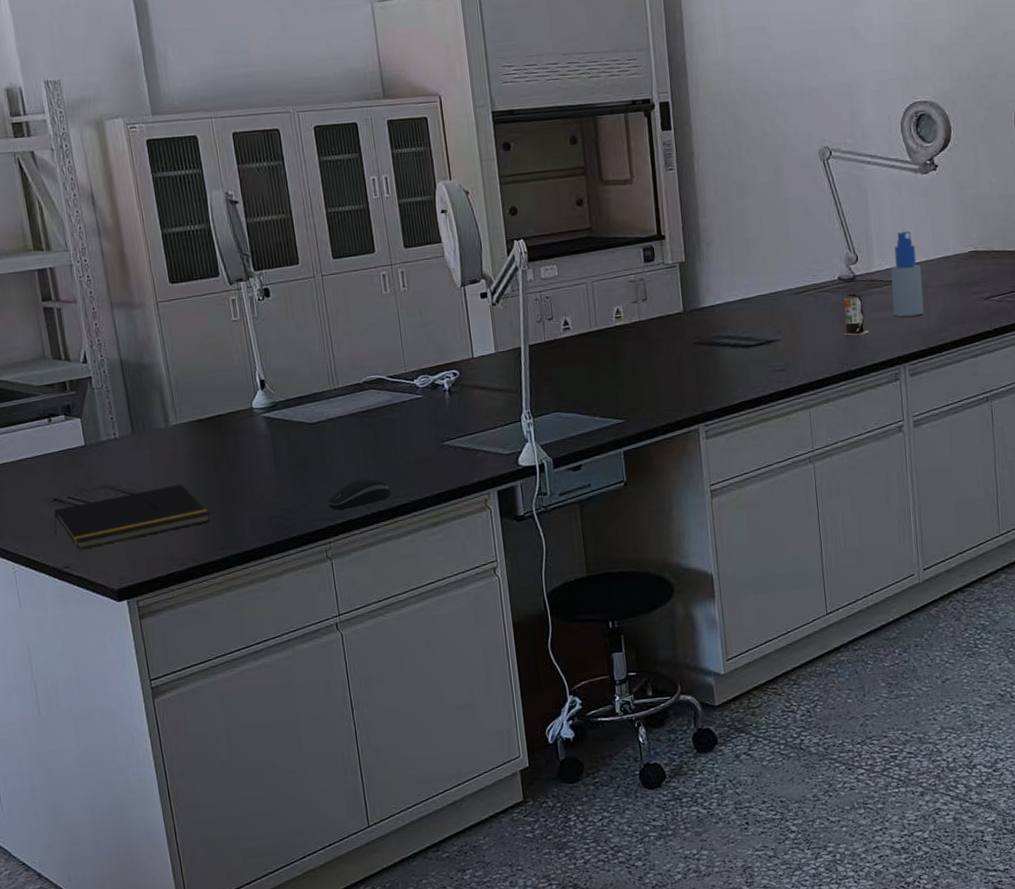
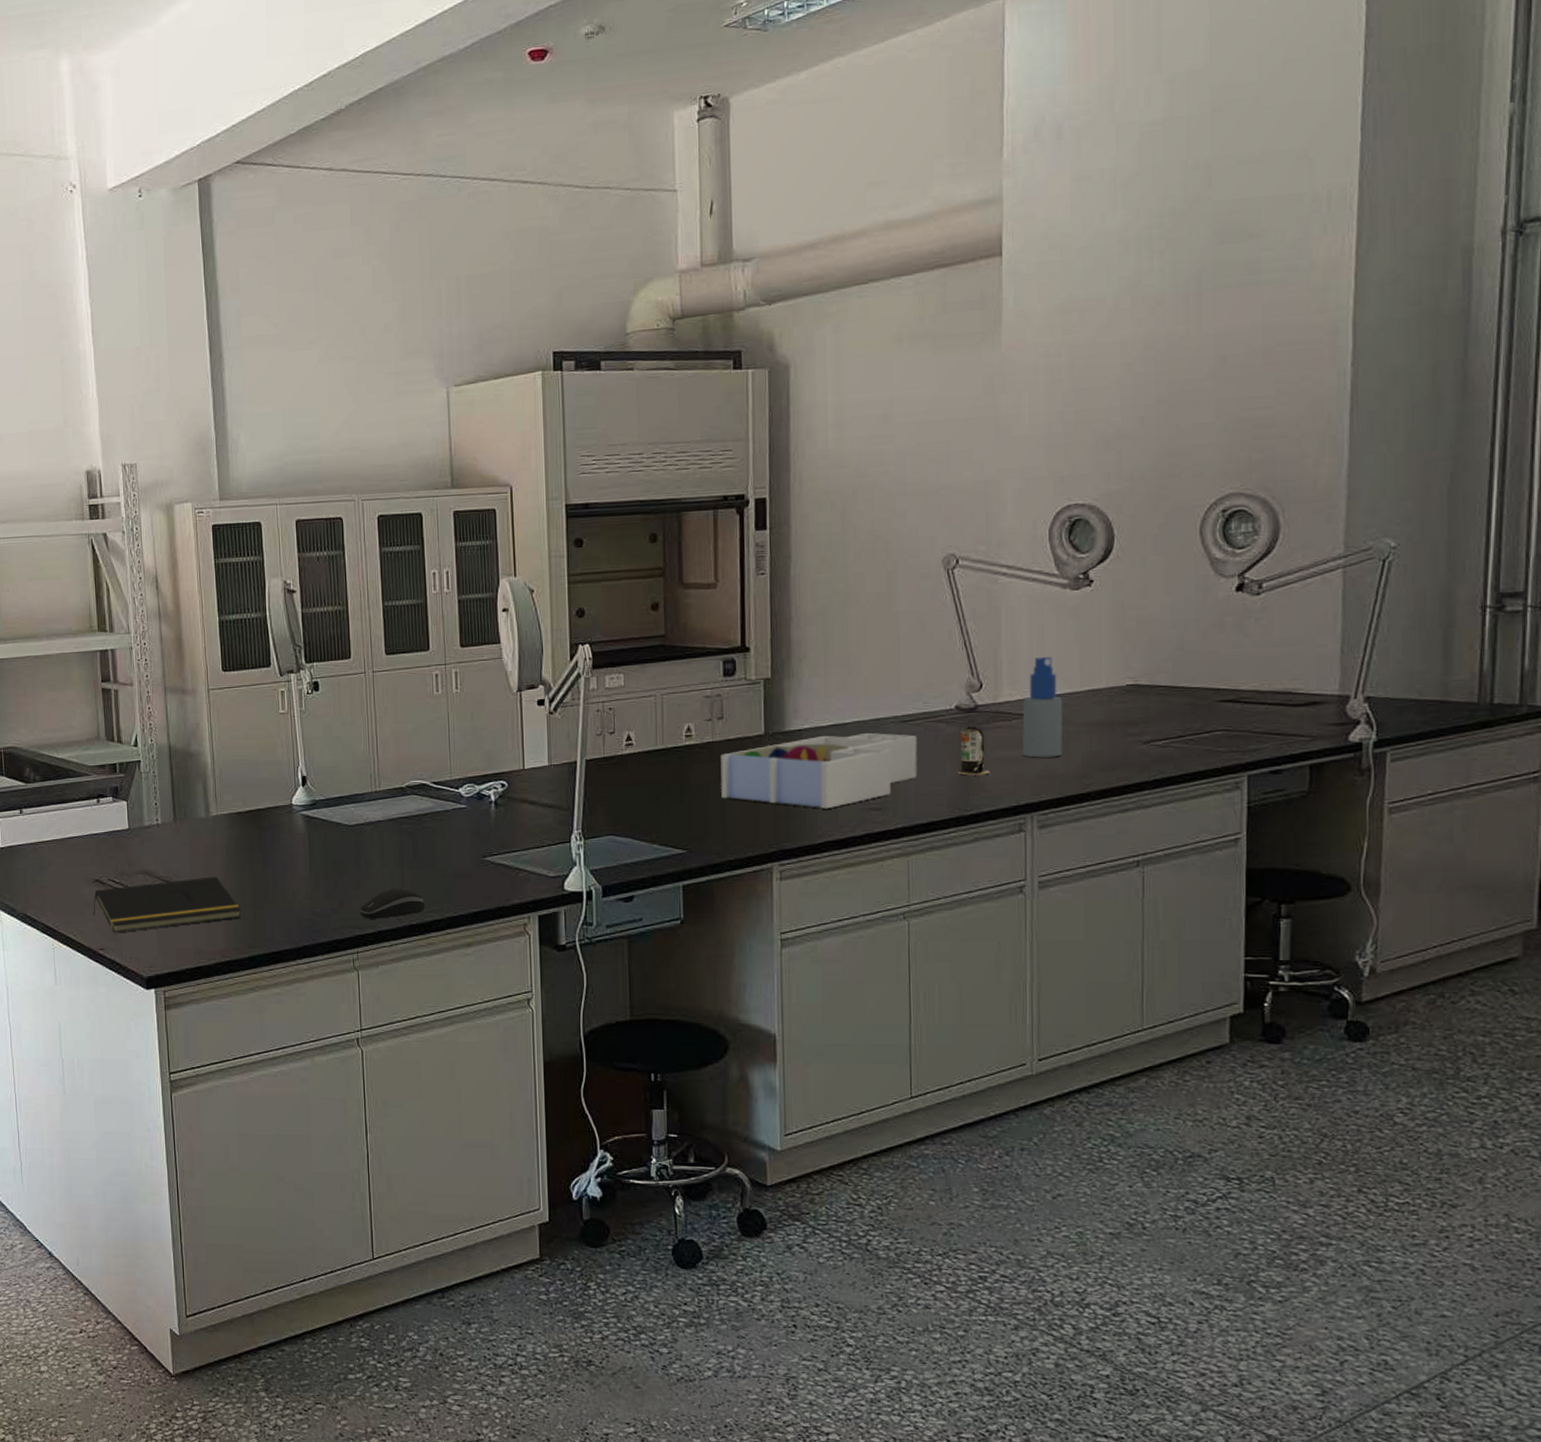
desk organizer: none [647,304,812,374] -> present [720,733,918,809]

